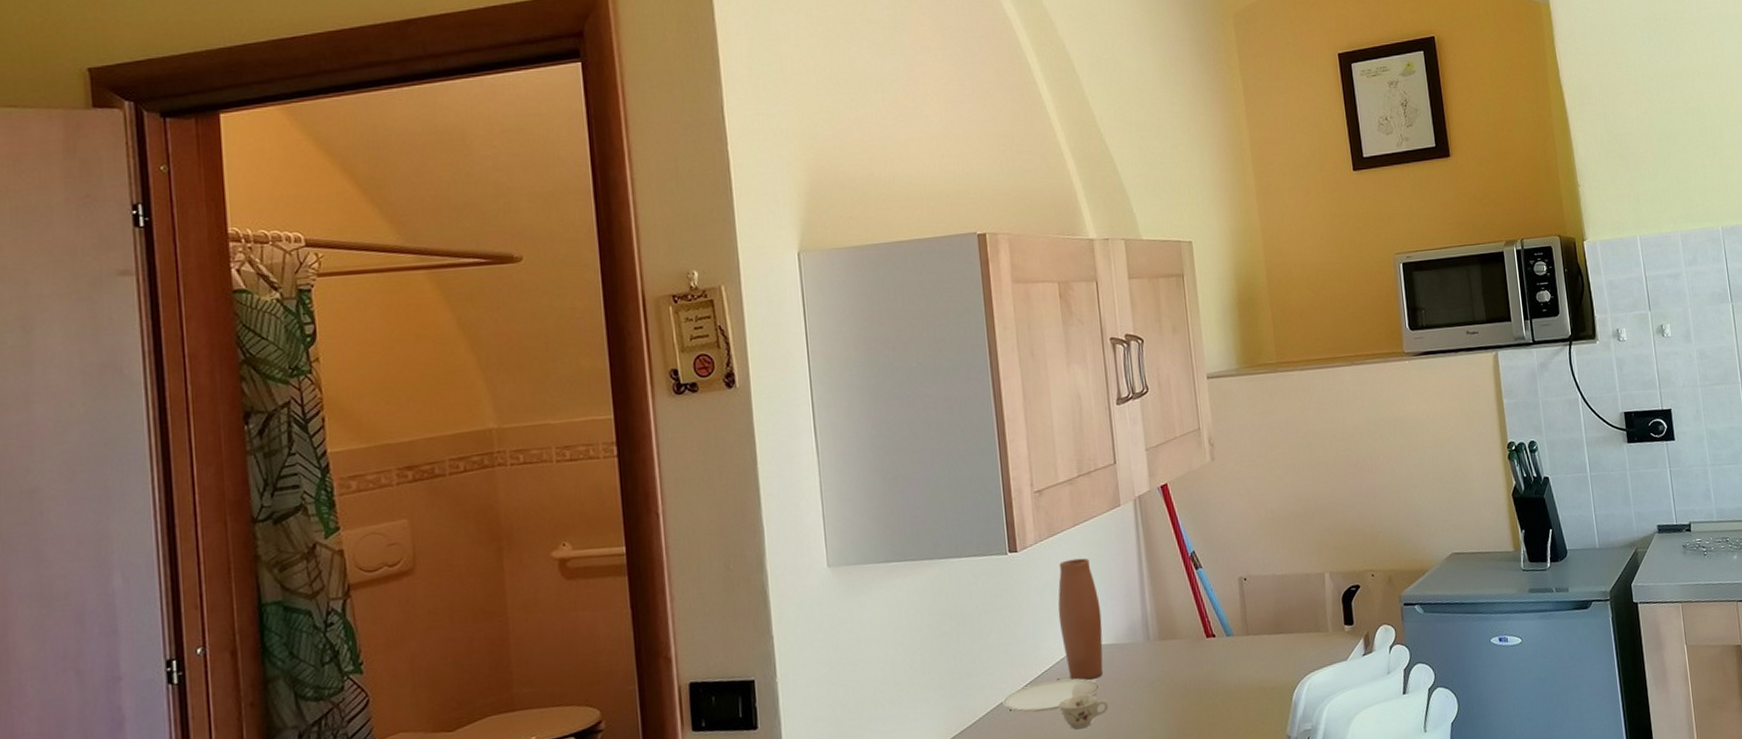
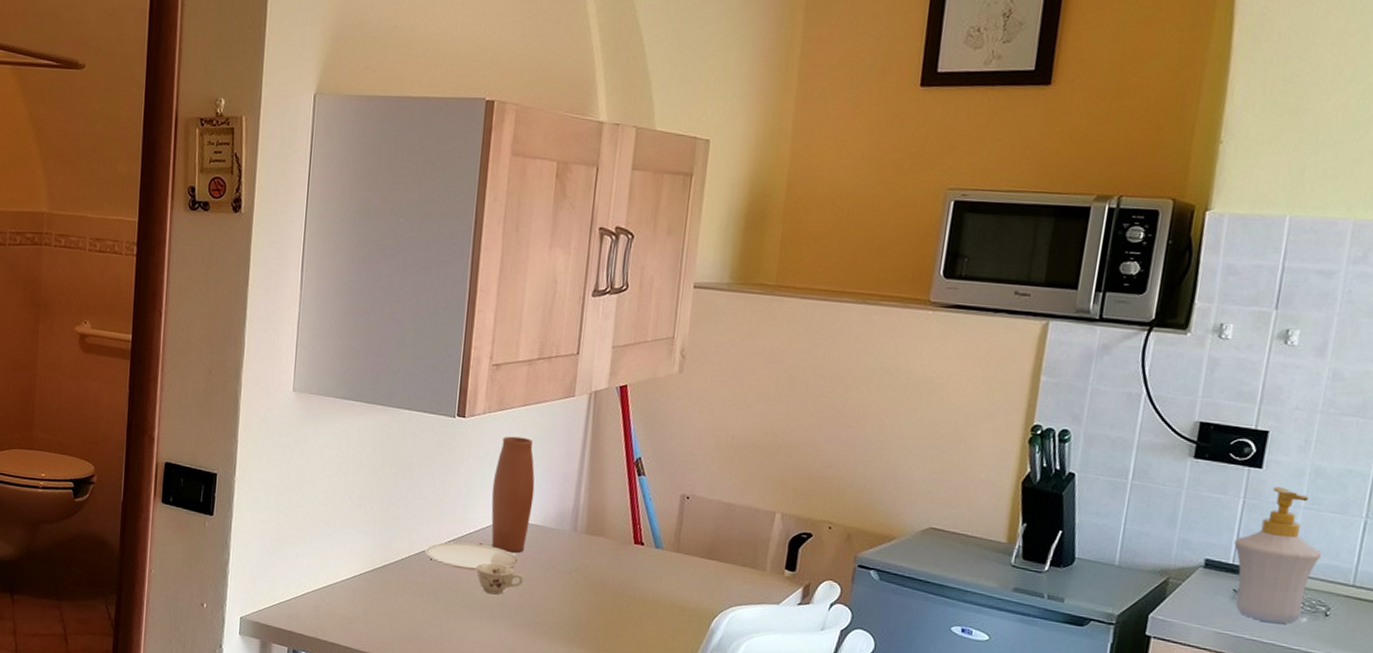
soap bottle: none [1673,452,1732,567] -> present [1234,487,1323,624]

